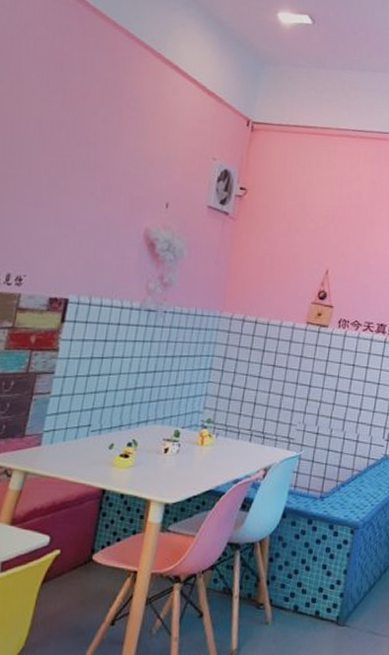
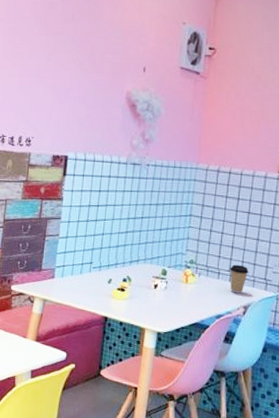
coffee cup: none [250,422,271,454] -> present [230,264,249,294]

